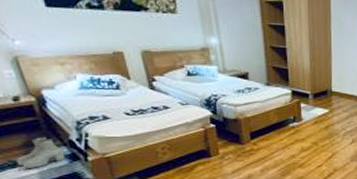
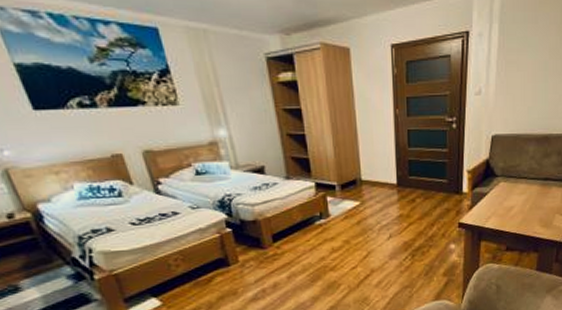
boots: present [17,136,66,170] -> none [17,255,70,294]

